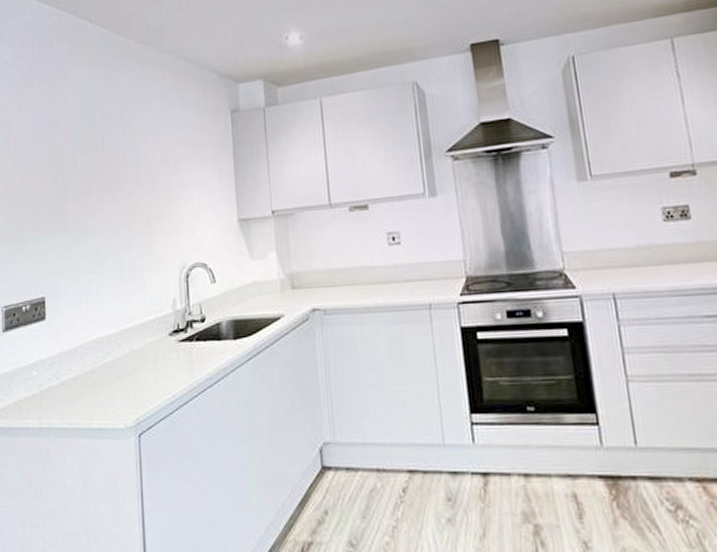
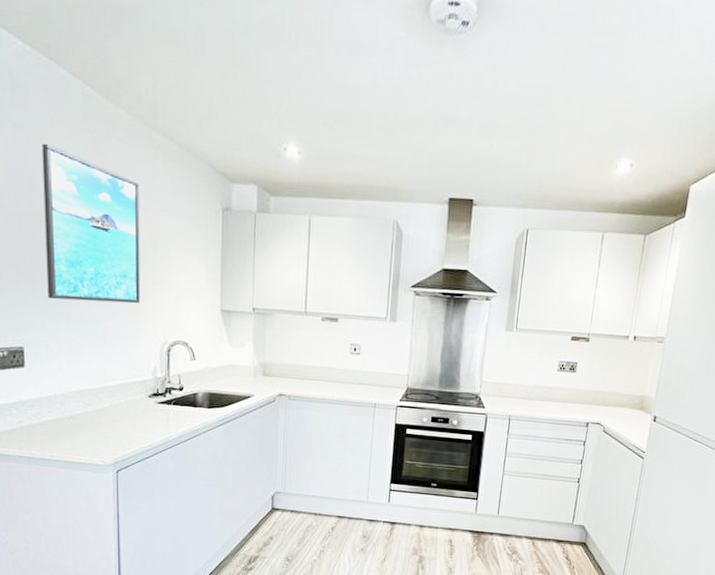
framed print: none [63,87,156,239] -> present [41,143,141,304]

